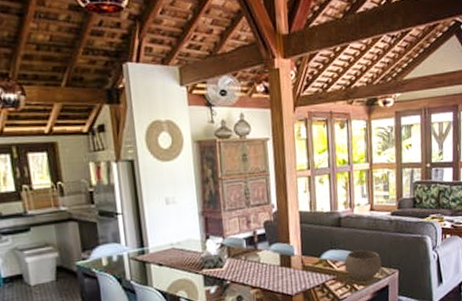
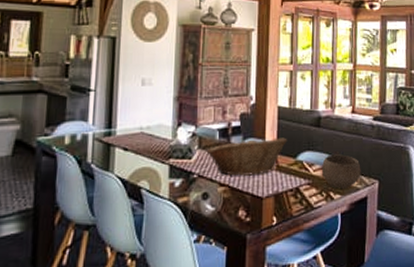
fruit basket: none [235,240,311,279] -> present [206,137,288,176]

